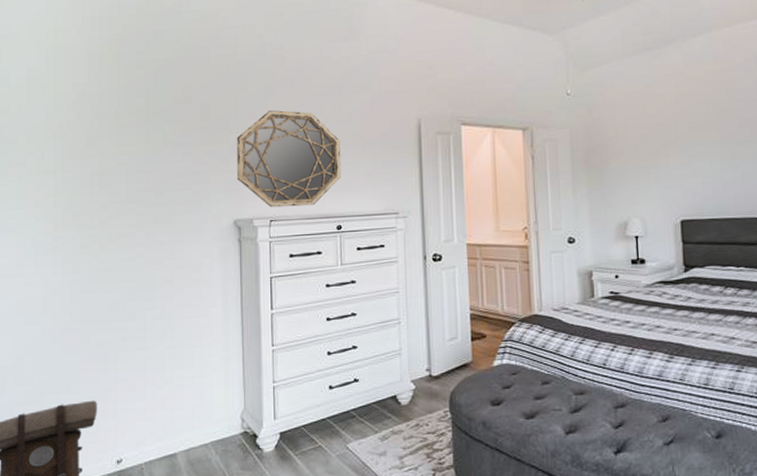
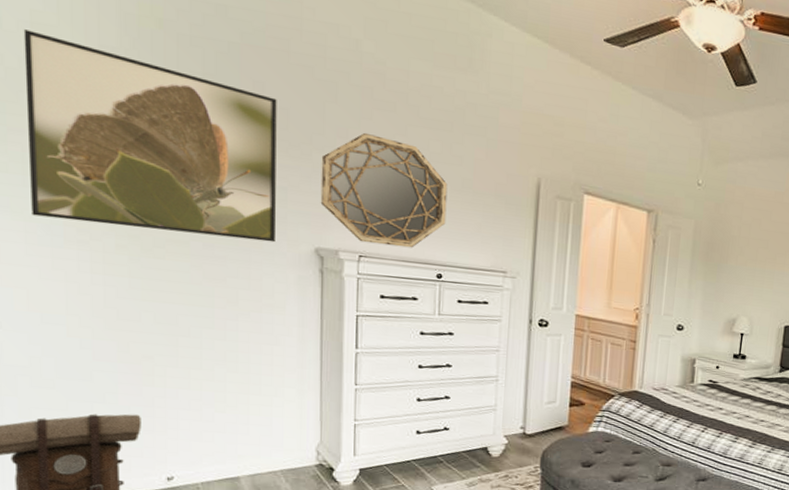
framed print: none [22,84,202,232] -> present [23,29,277,243]

